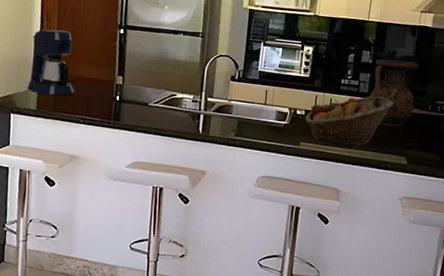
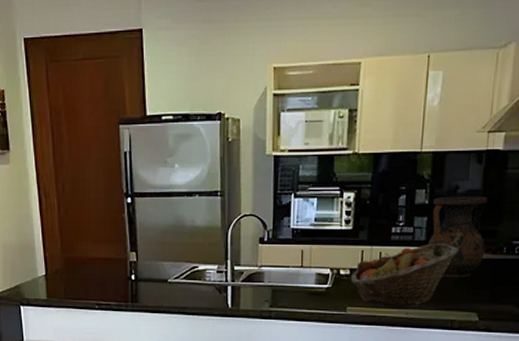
coffee maker: present [27,29,75,96] -> none [33,206,86,282]

